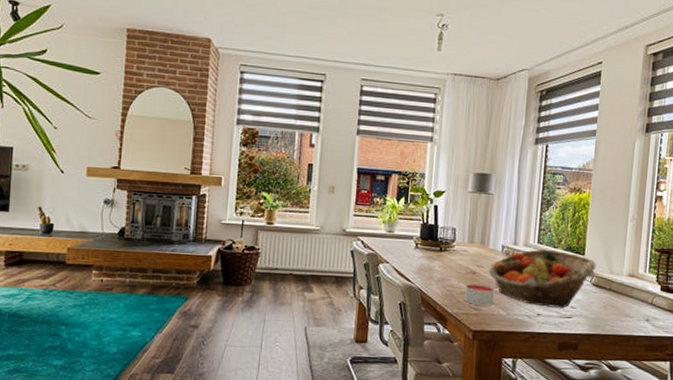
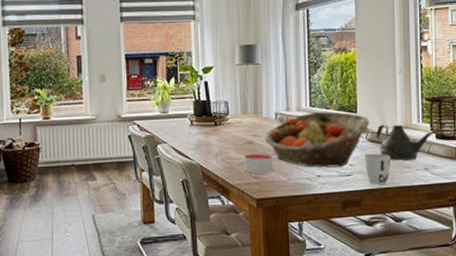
cup: none [586,298,612,331] -> present [364,153,390,185]
teapot: none [601,269,664,310] -> present [376,124,438,161]

